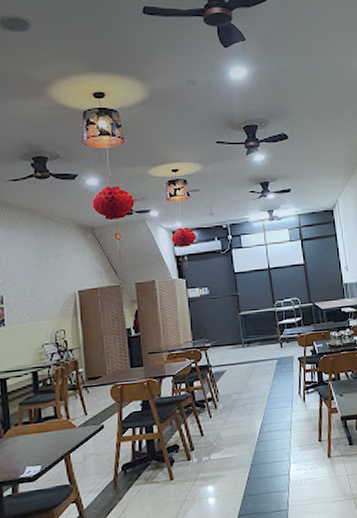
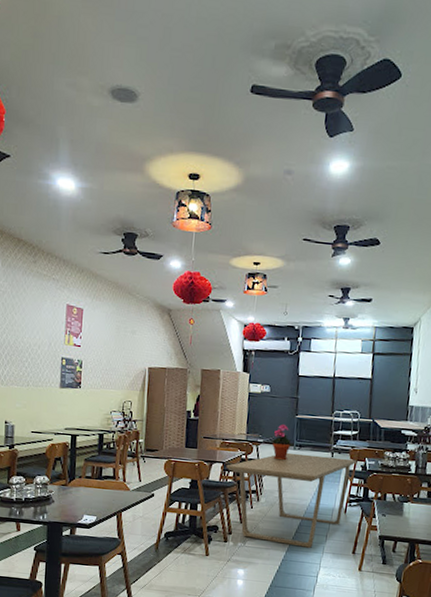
dining table: none [177,345,305,450] -> present [226,452,356,548]
potted plant: none [218,324,241,362] -> present [271,424,293,461]

